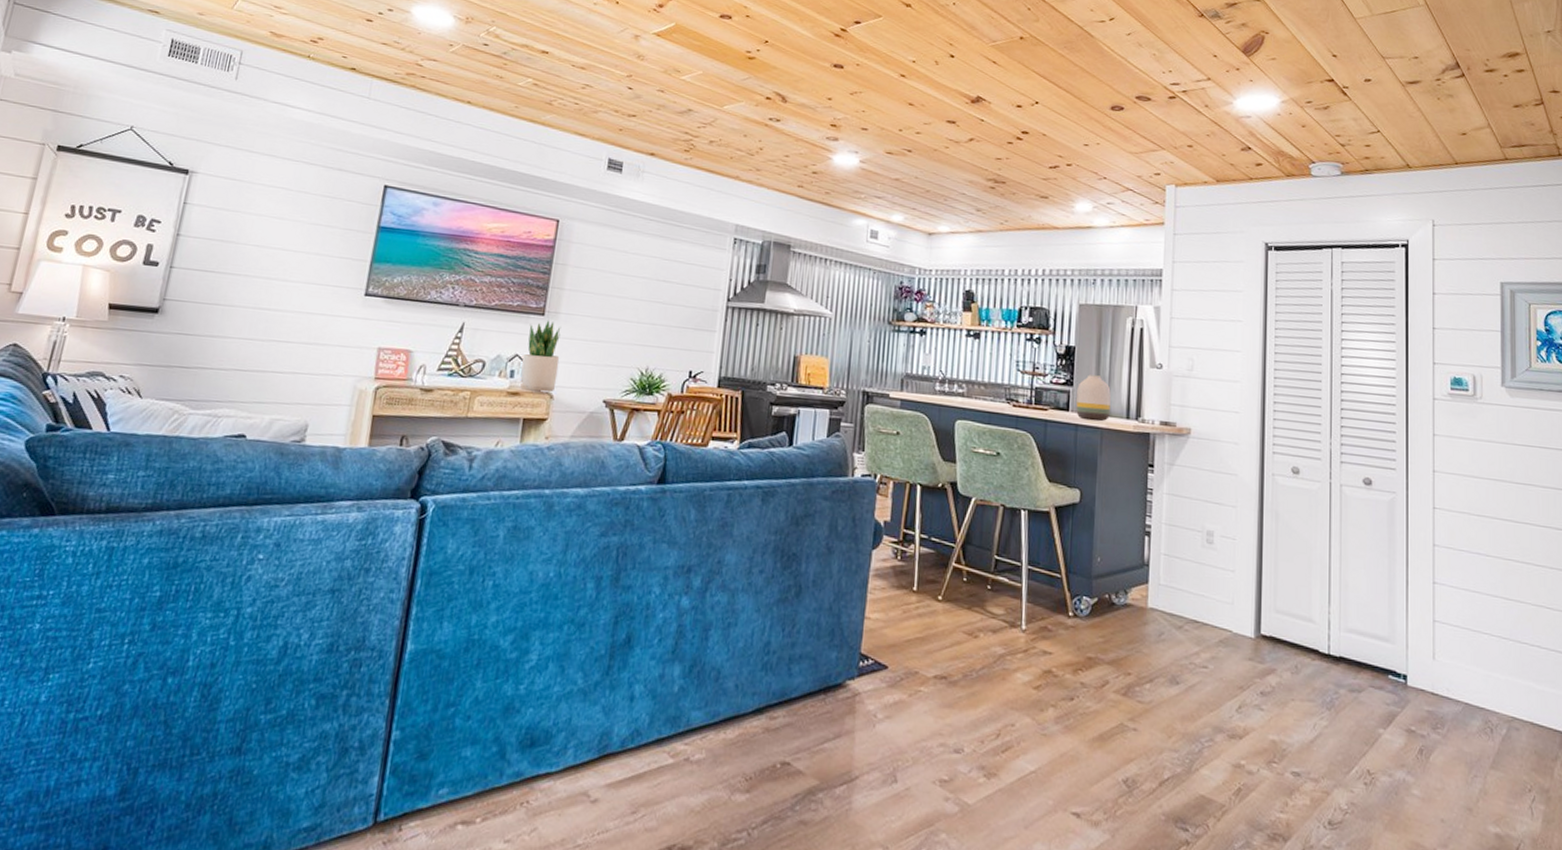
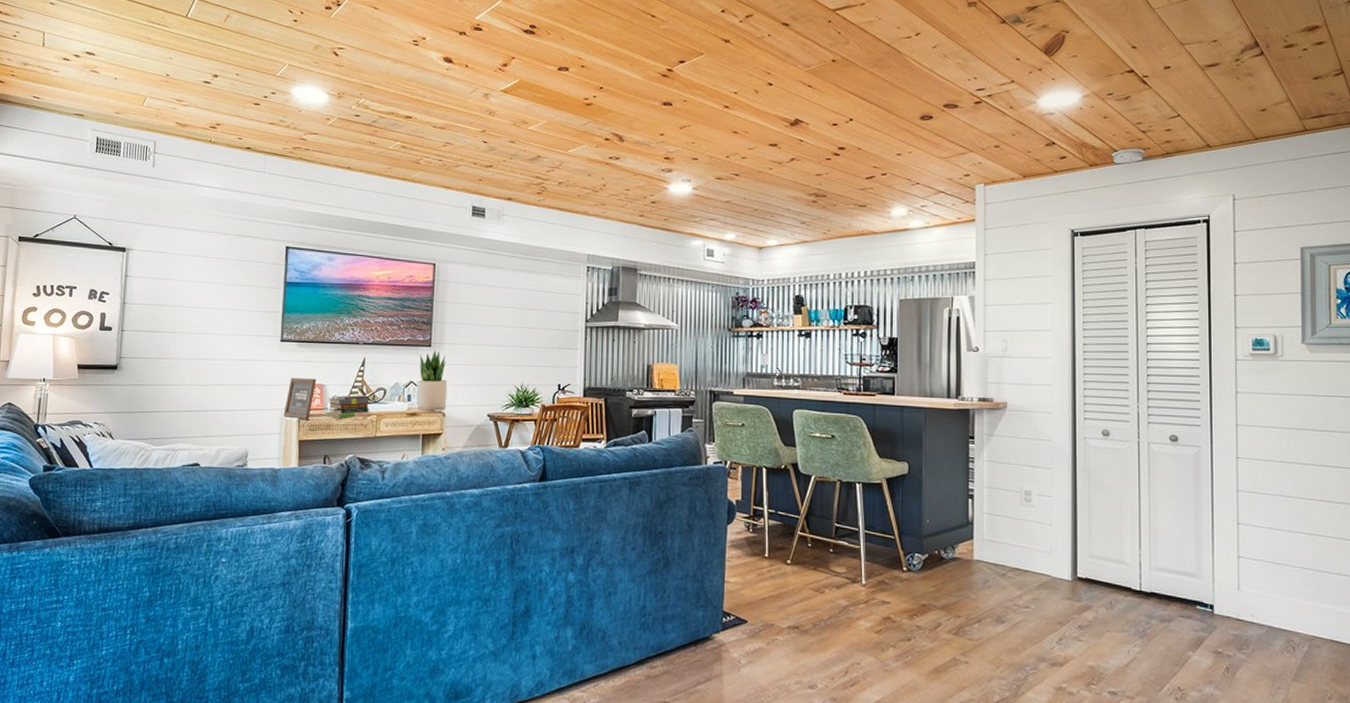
picture frame: none [357,340,403,392] -> present [283,378,317,421]
books: none [409,365,464,393] -> present [326,395,370,419]
vase: present [1076,374,1111,422] -> none [901,361,932,402]

